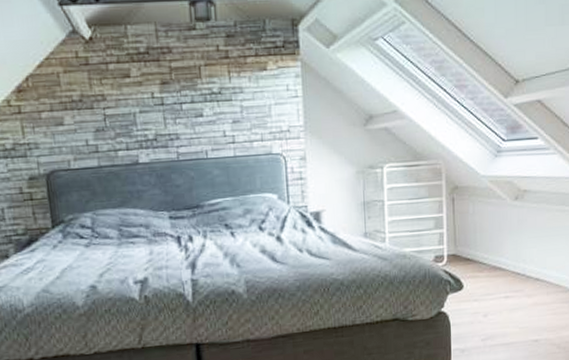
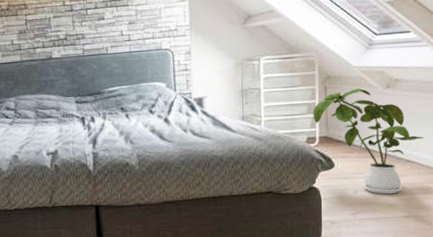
house plant: none [440,200,552,317] -> present [313,88,424,195]

